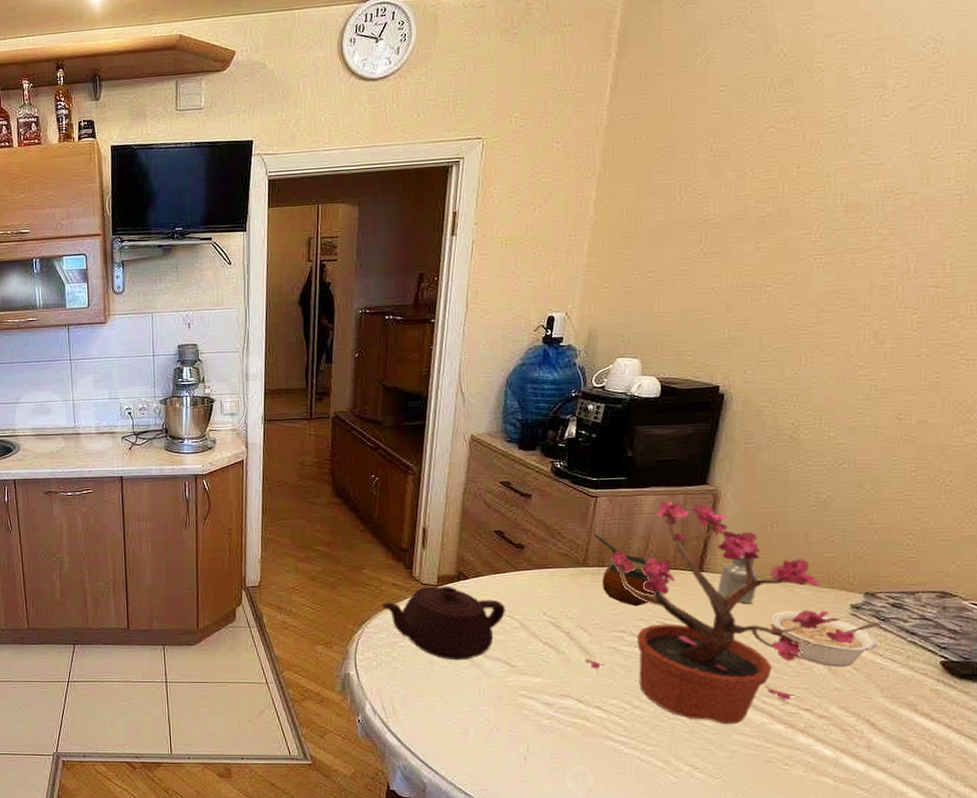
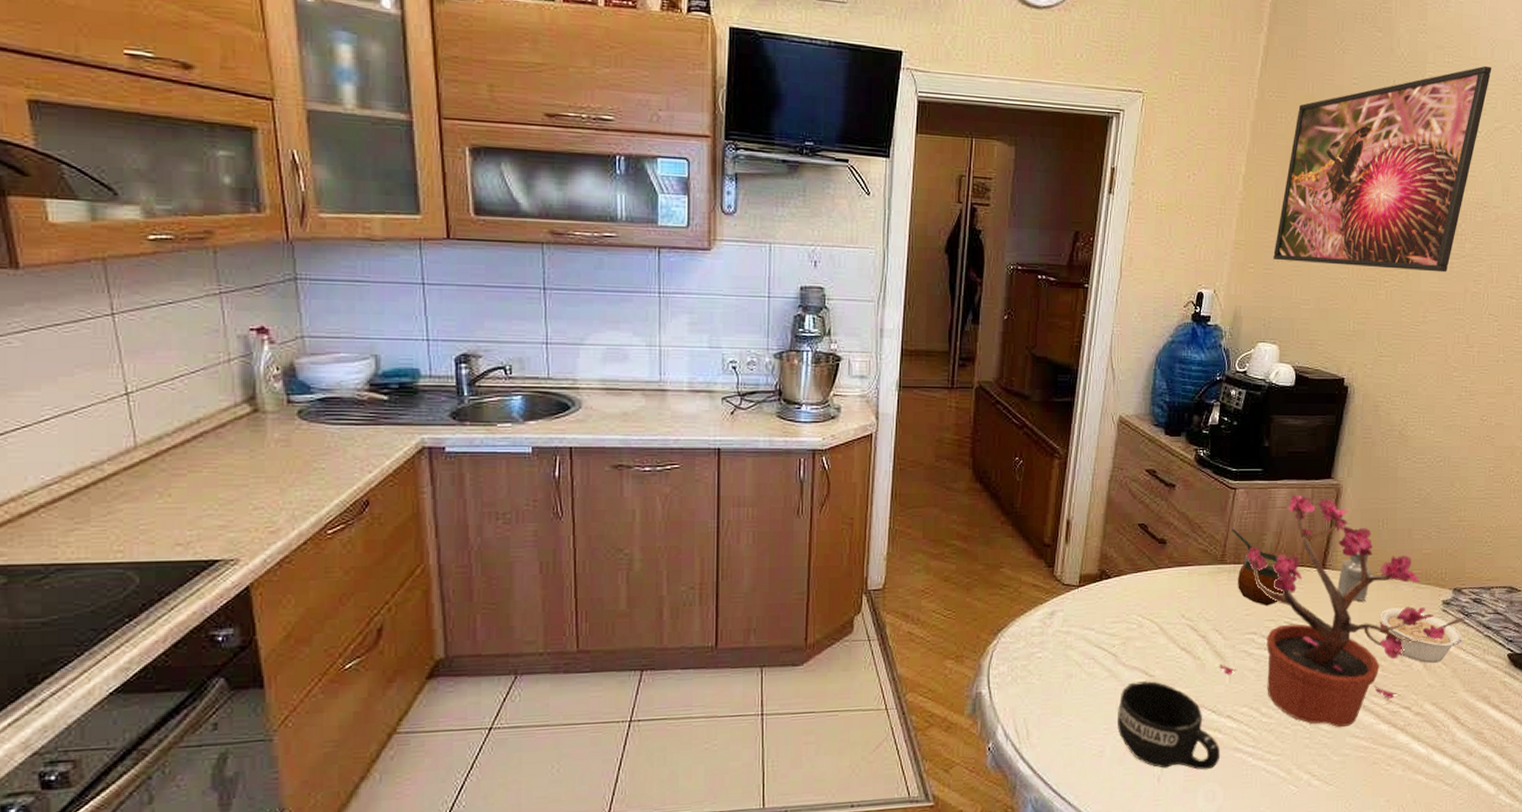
teapot: present [381,586,506,661] -> none [1020,586,1147,672]
mug: none [481,671,590,754] -> present [1117,681,1221,771]
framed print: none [631,43,902,278] -> present [1273,65,1492,273]

